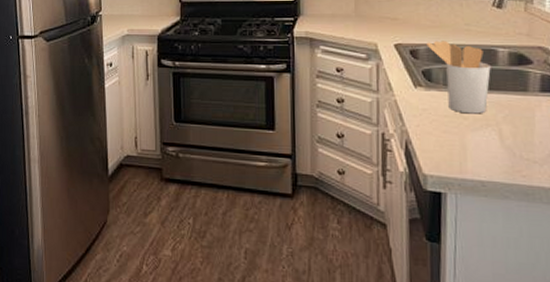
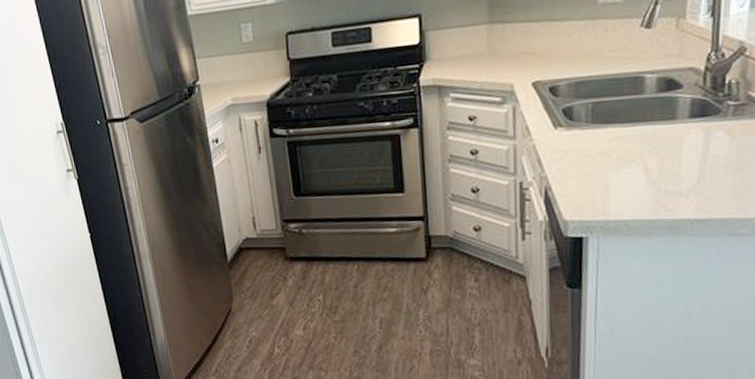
utensil holder: present [426,40,491,114] -> none [567,72,637,151]

